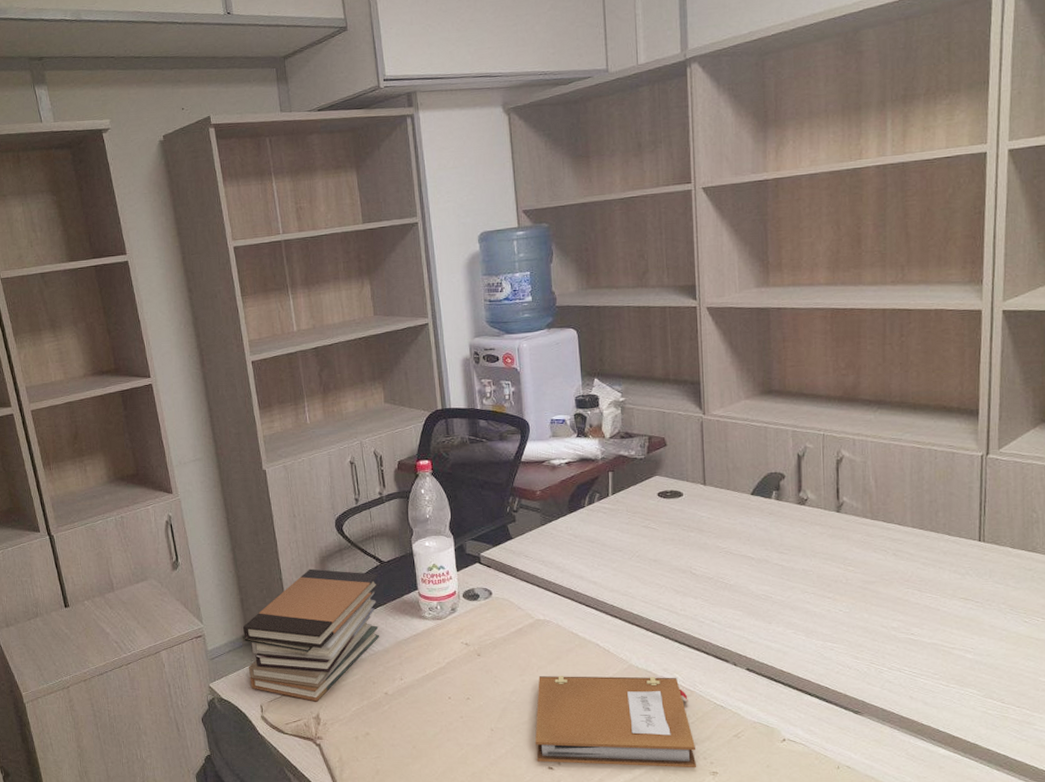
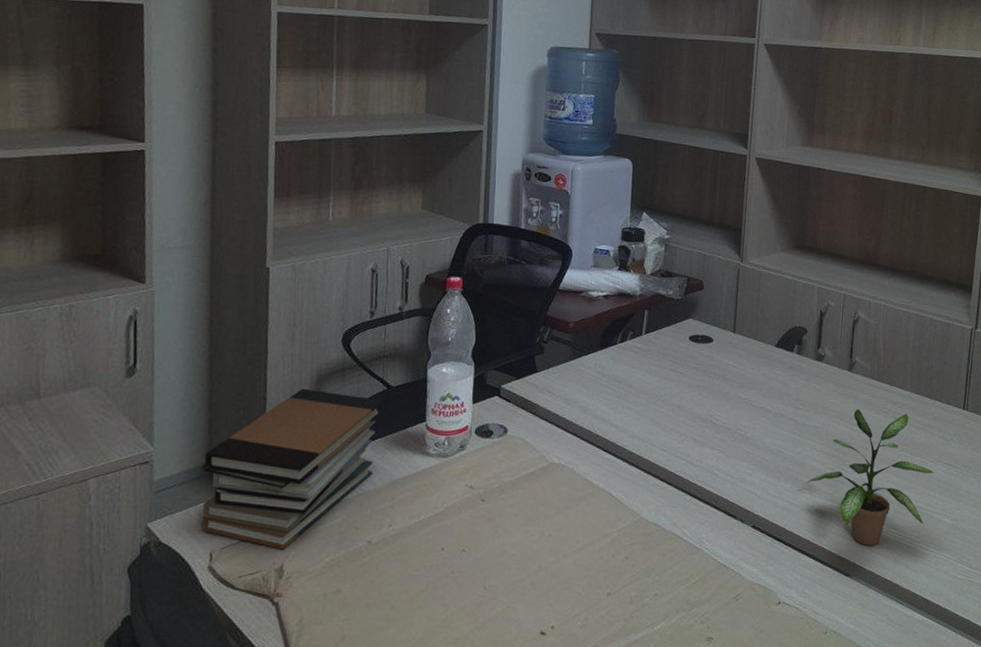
notebook: present [535,676,697,768] -> none [529,527,695,634]
potted plant: none [801,549,949,684] -> present [807,409,934,546]

